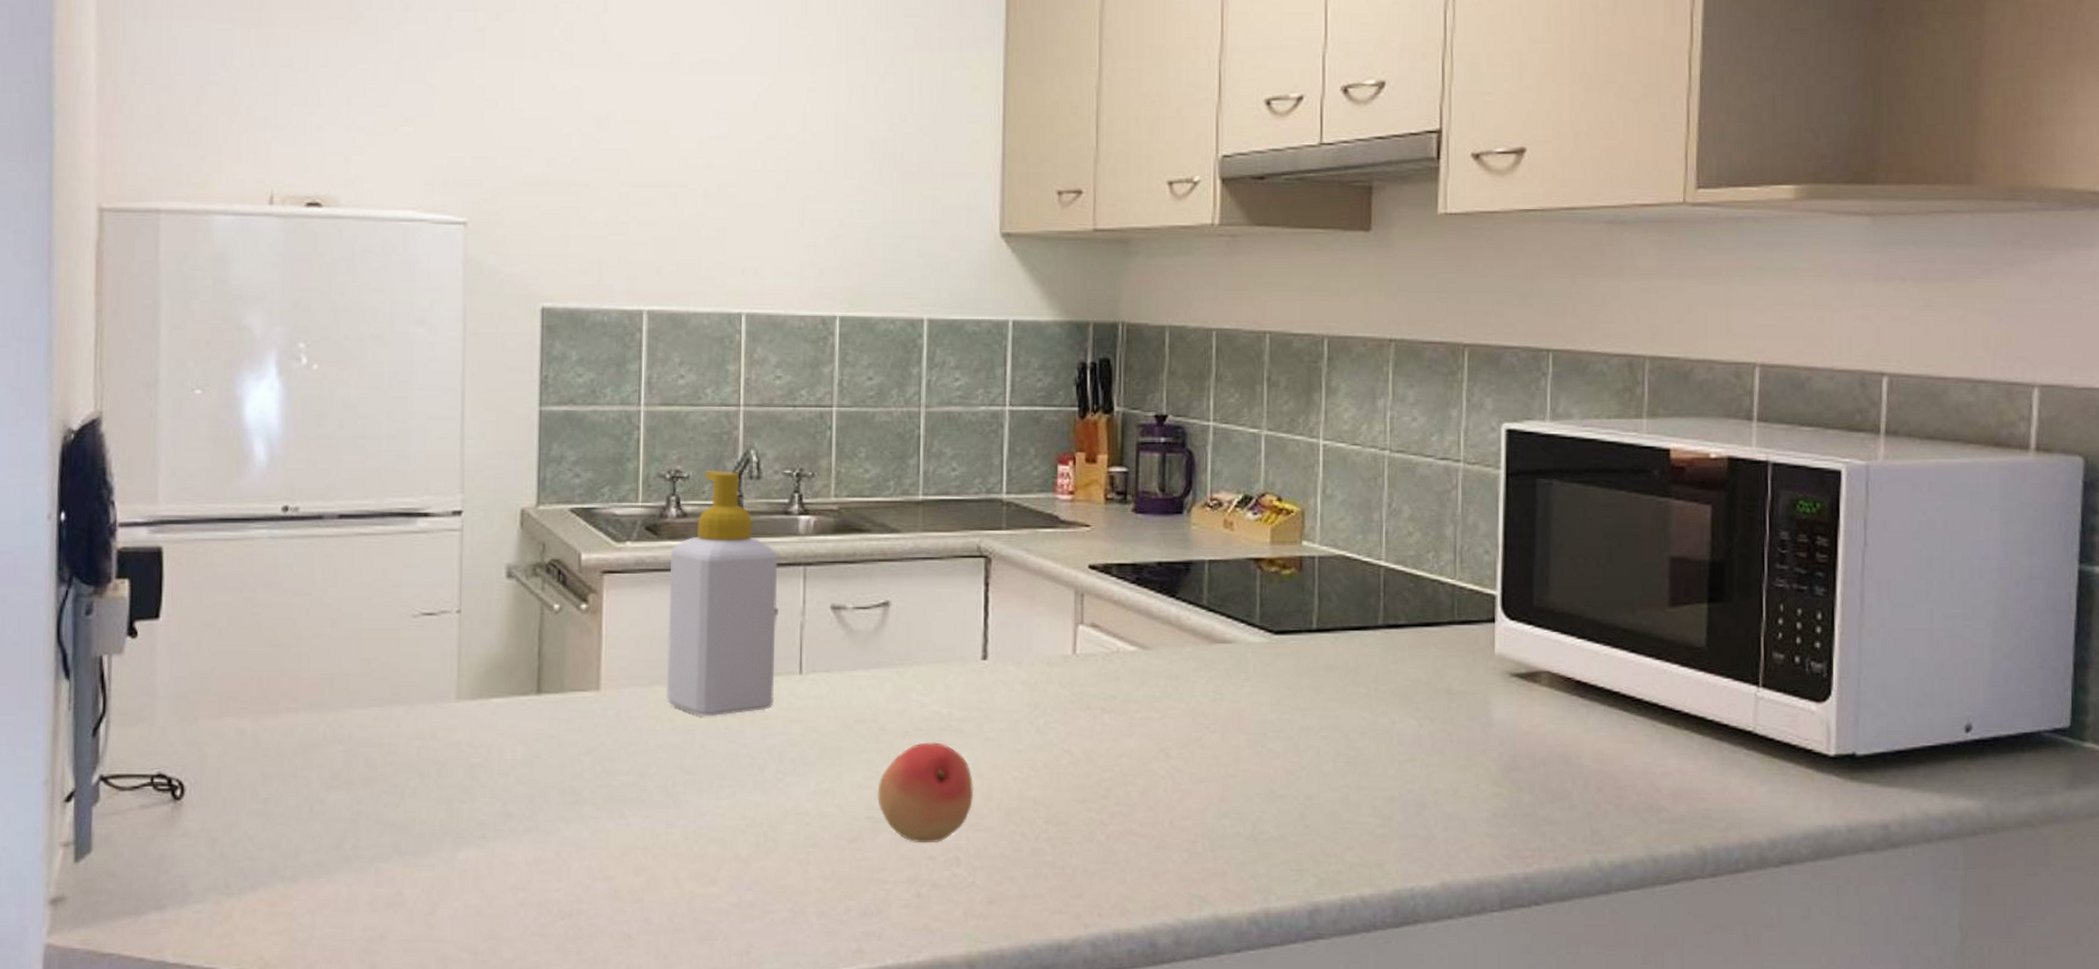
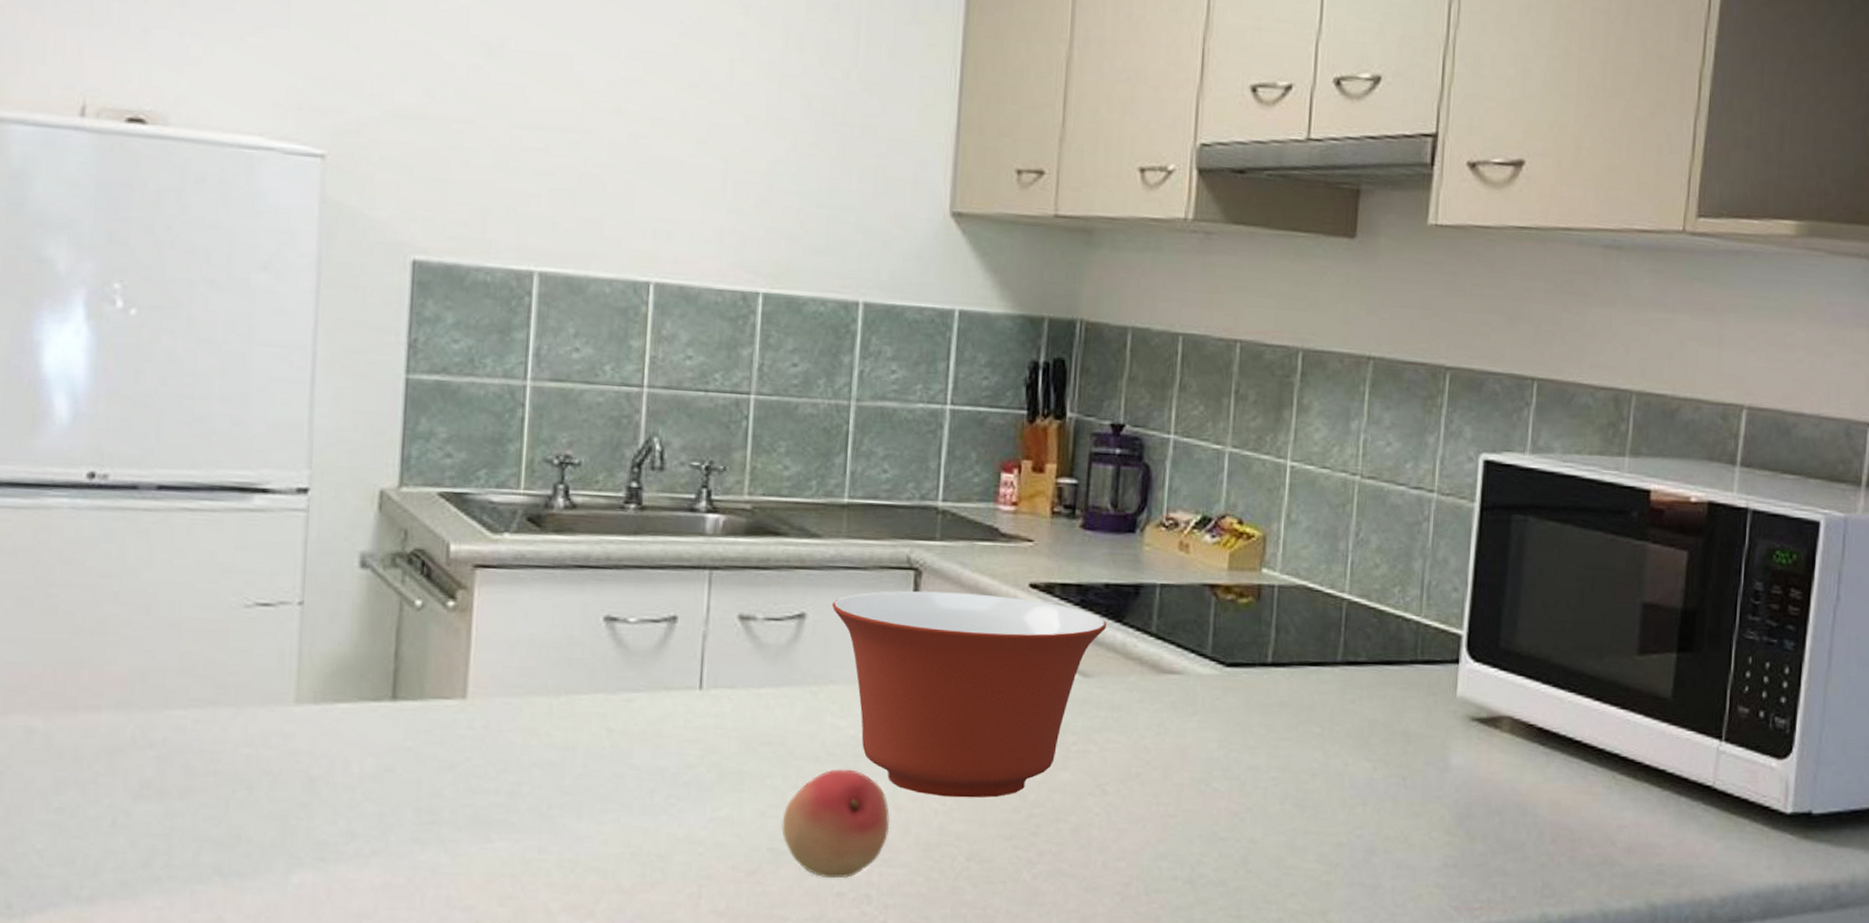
soap bottle: present [666,469,778,716] -> none [545,457,679,732]
mixing bowl: none [912,576,1161,765] -> present [831,591,1106,798]

